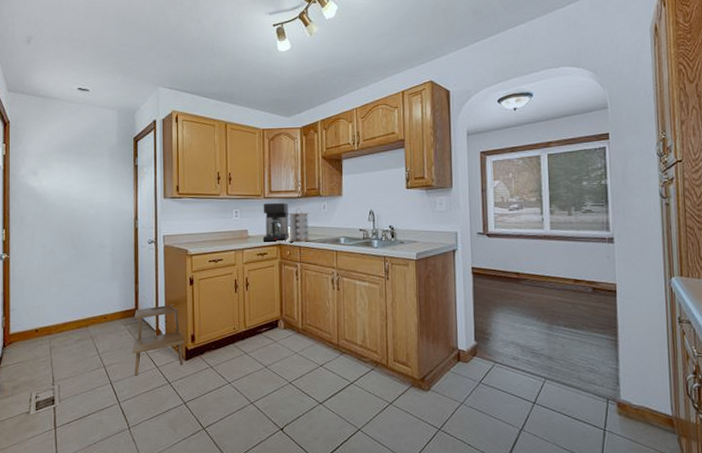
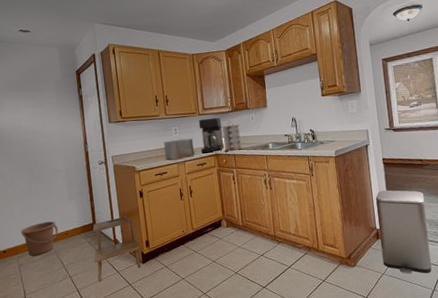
bucket: none [56,302,97,339] -> present [20,221,59,256]
toaster: none [221,223,256,247] -> present [163,138,195,161]
pedal bin: none [459,305,521,409] -> present [375,189,432,275]

